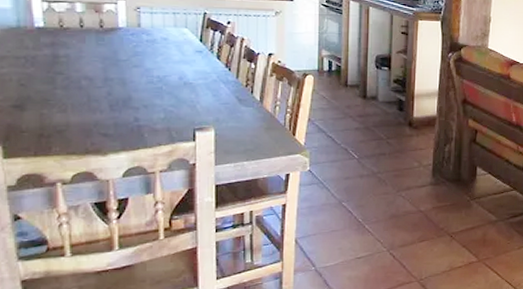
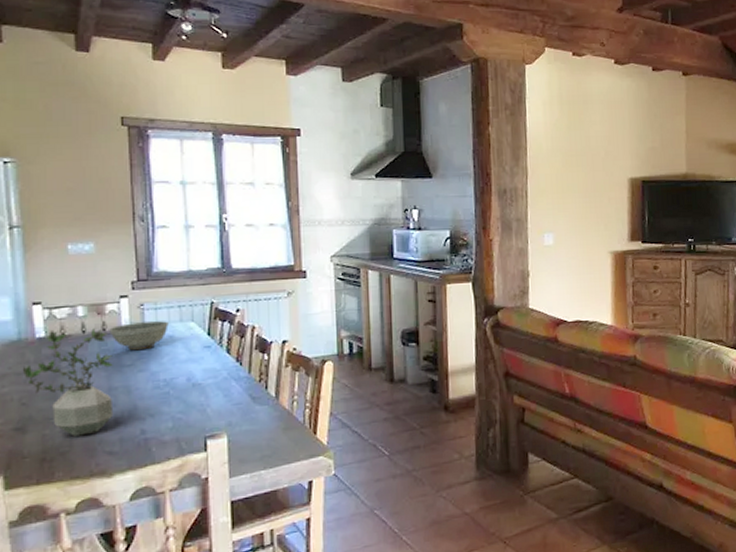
potted plant: none [21,21,109,118] -> present [22,328,114,436]
bowl: none [106,23,163,48] -> present [109,321,169,351]

